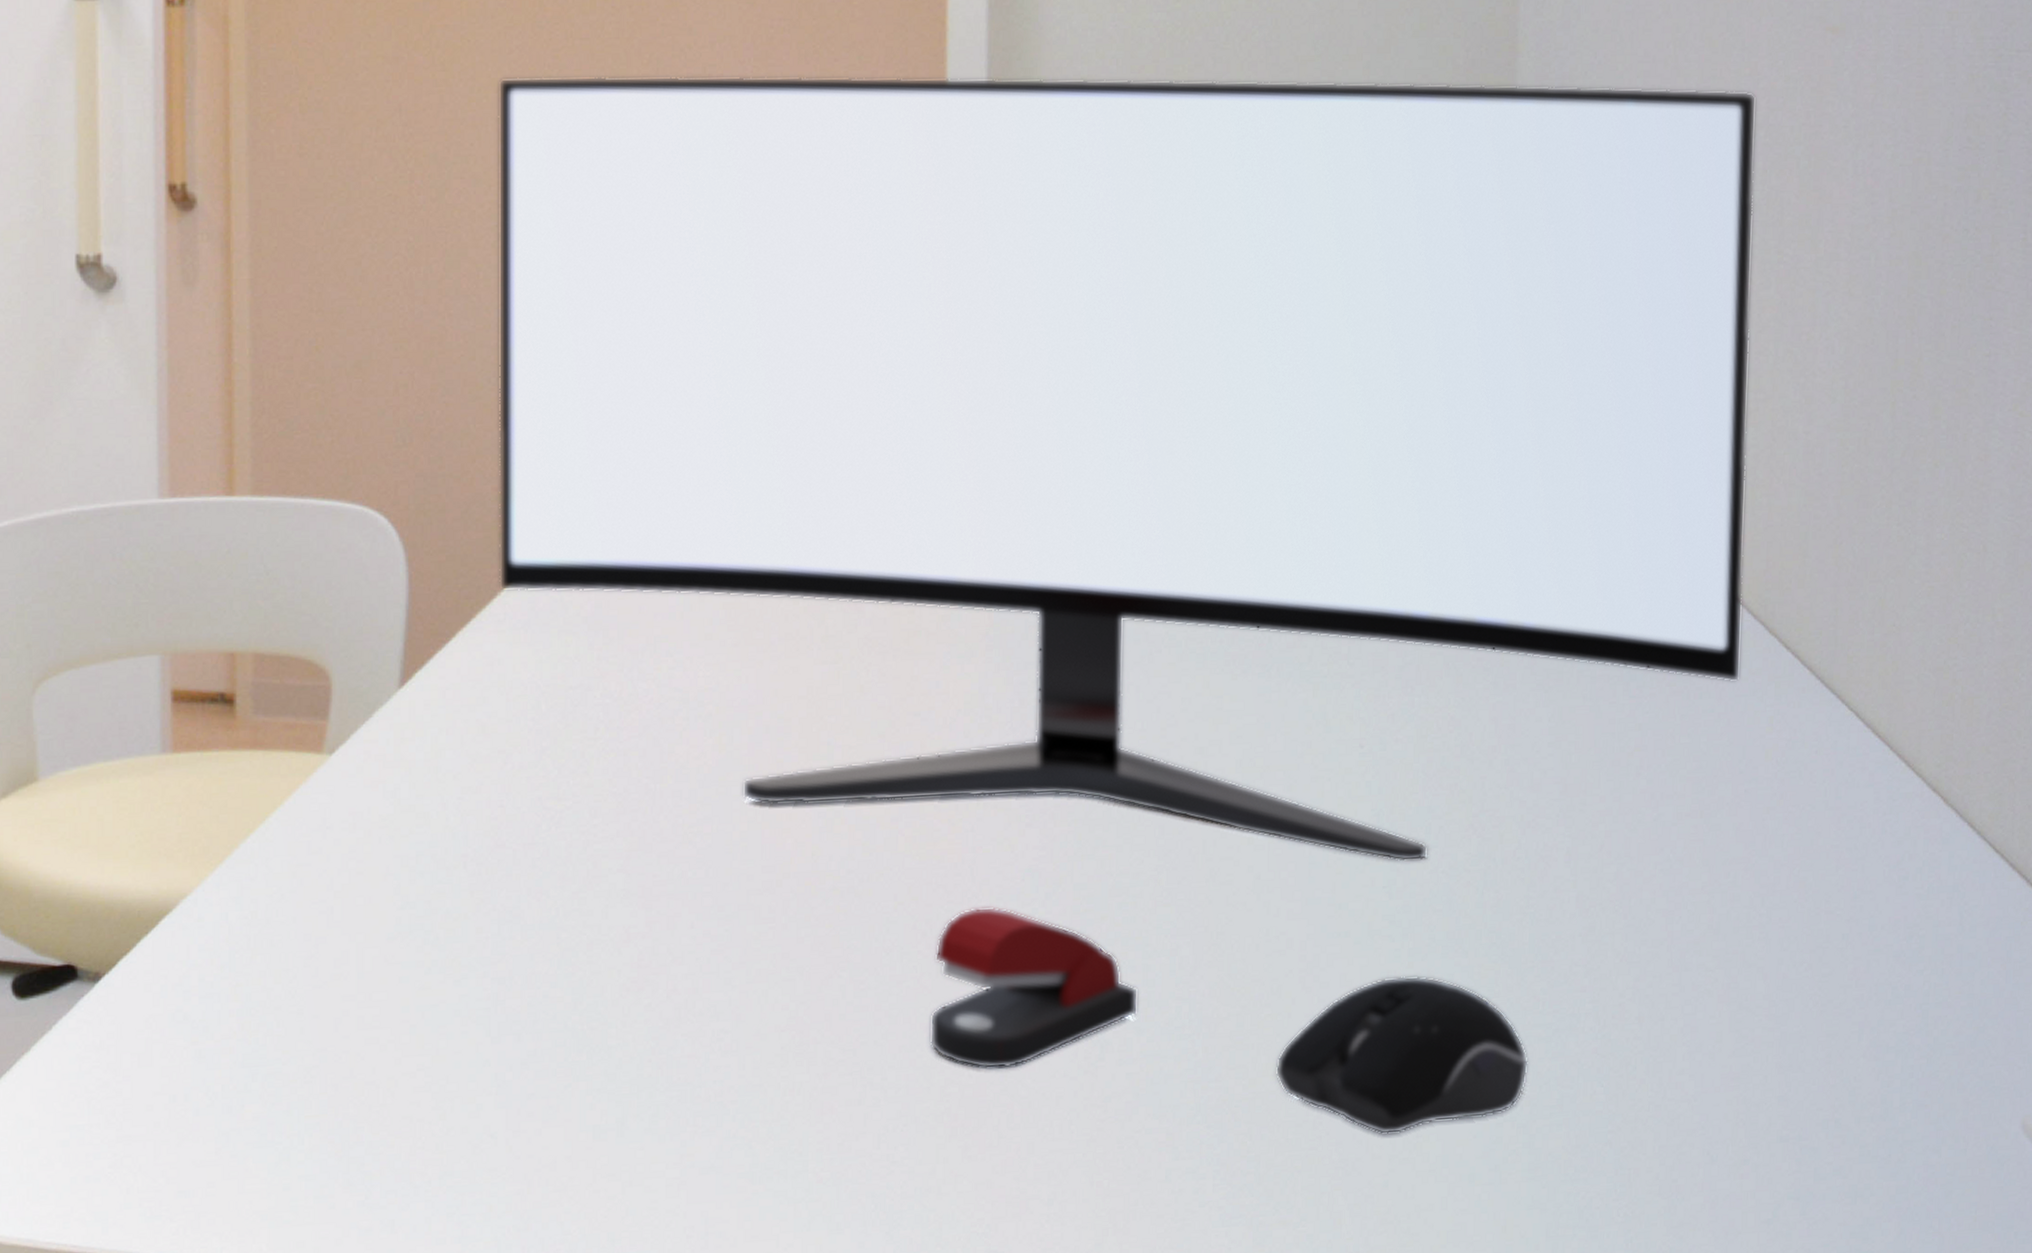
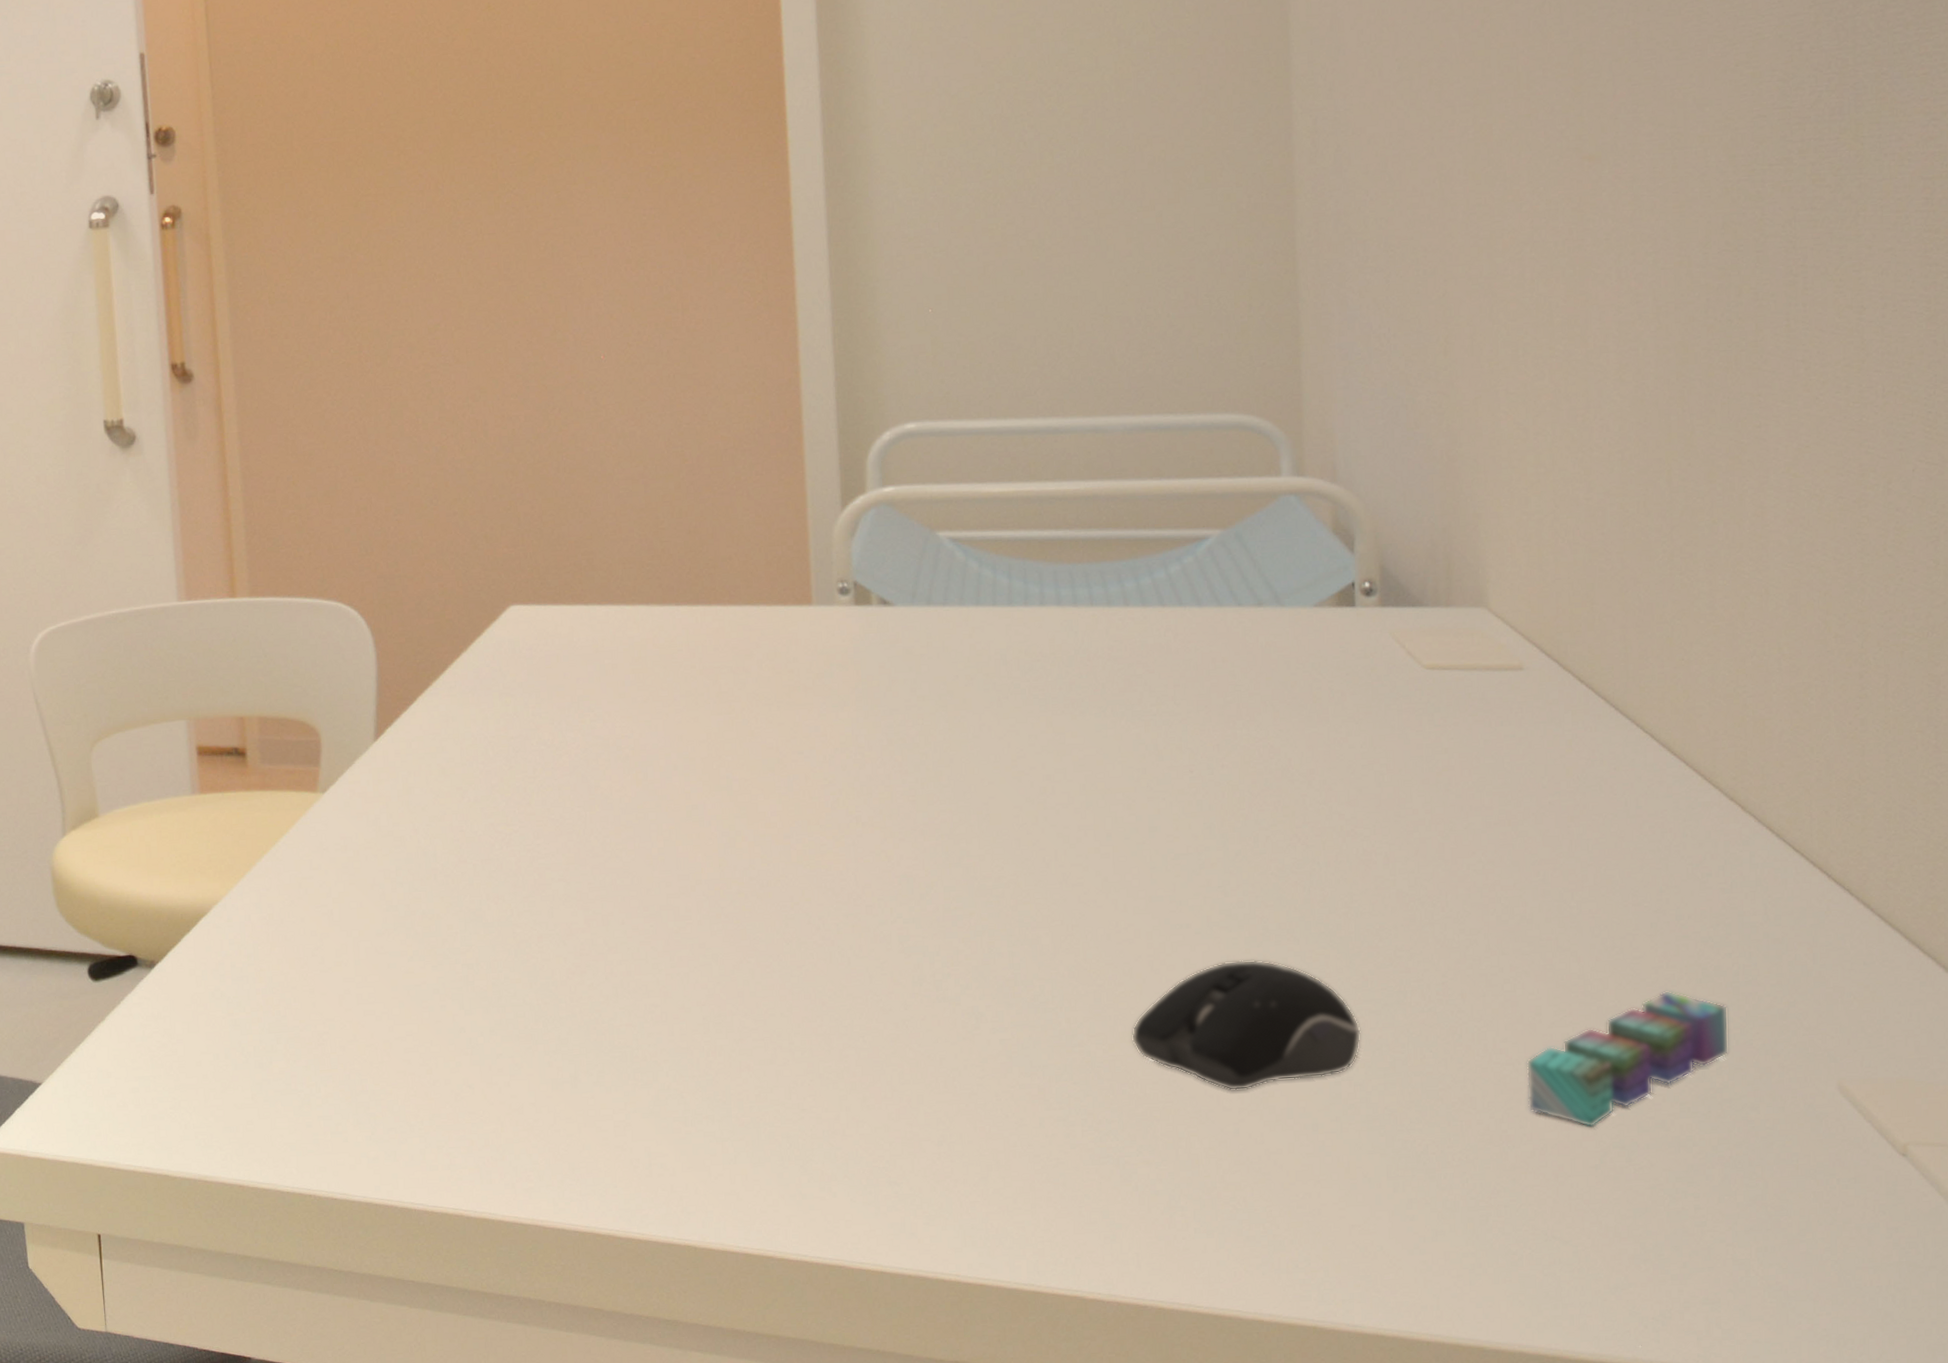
monitor: present [498,76,1757,862] -> none [424,214,1538,866]
stapler: present [929,906,1139,1069] -> none [827,905,1007,1036]
sticky notes: none [1701,1014,1916,1175] -> present [1526,991,1729,1128]

